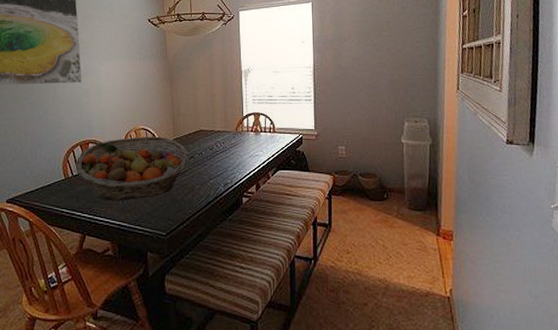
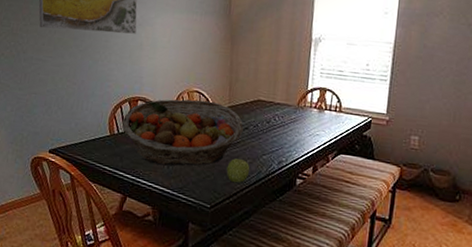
apple: none [177,186,199,209] -> present [226,158,250,183]

